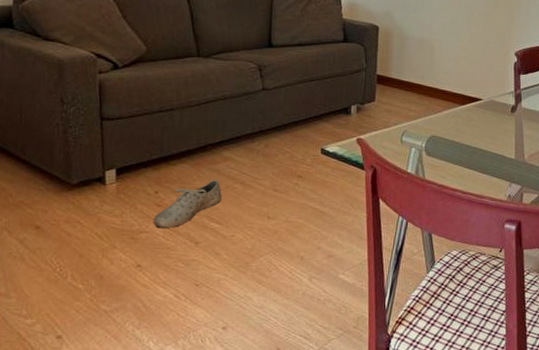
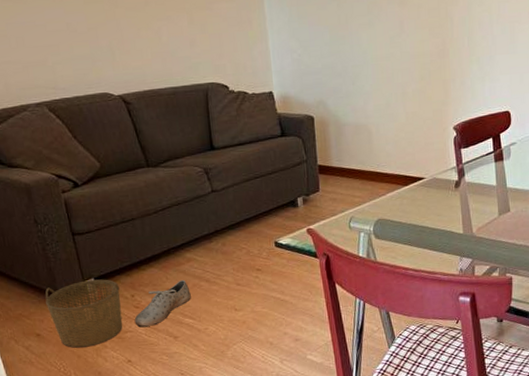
basket: none [54,170,143,246] -> present [45,279,123,348]

